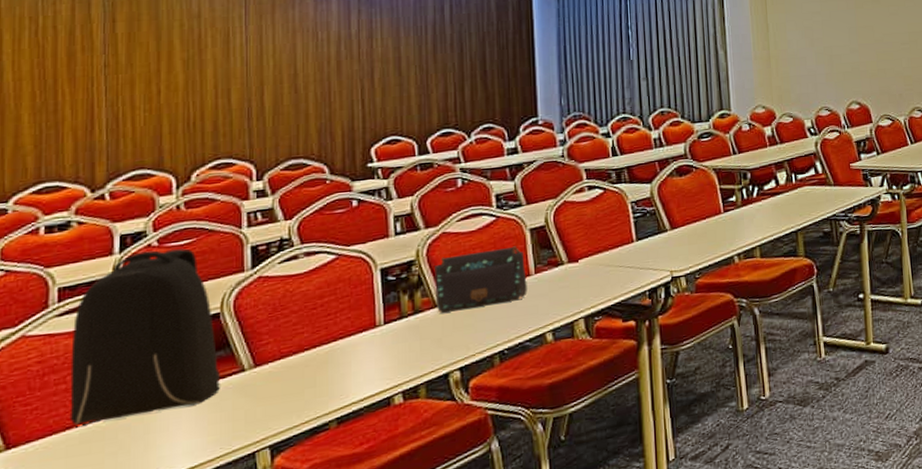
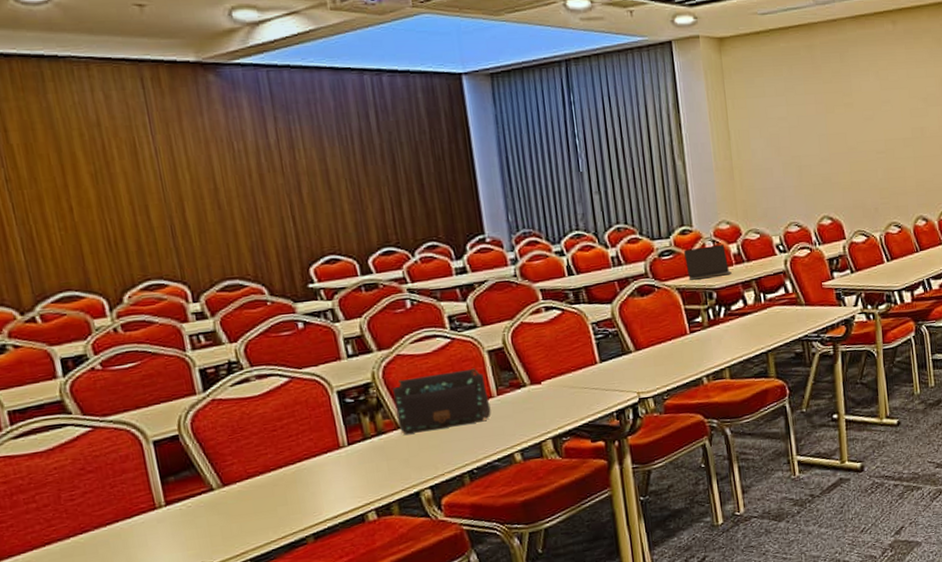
backpack: present [69,248,221,425] -> none [31,372,192,541]
laptop: none [722,128,765,161] -> present [684,245,732,280]

